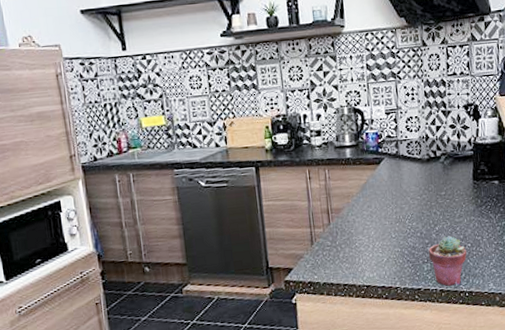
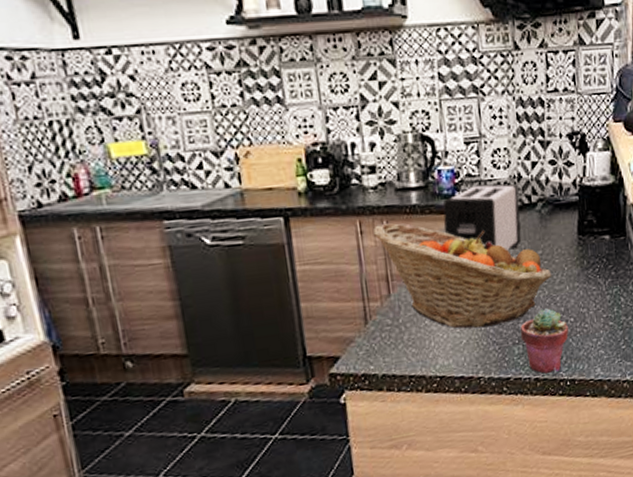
fruit basket: none [319,171,453,250] -> present [374,223,552,328]
toaster: none [369,142,429,192] -> present [443,183,522,250]

